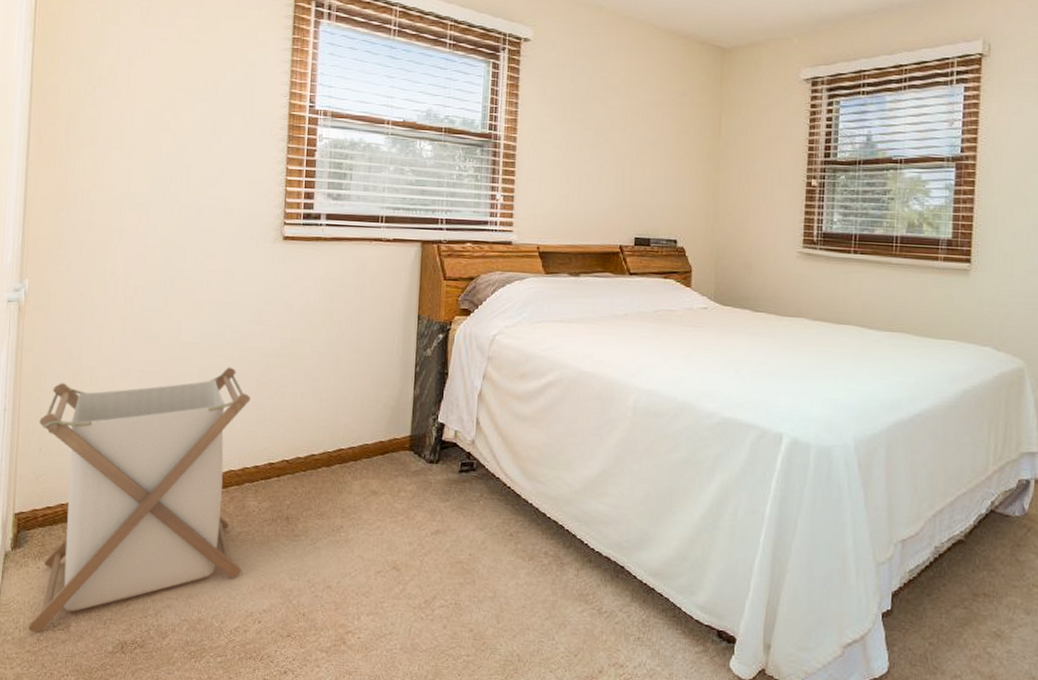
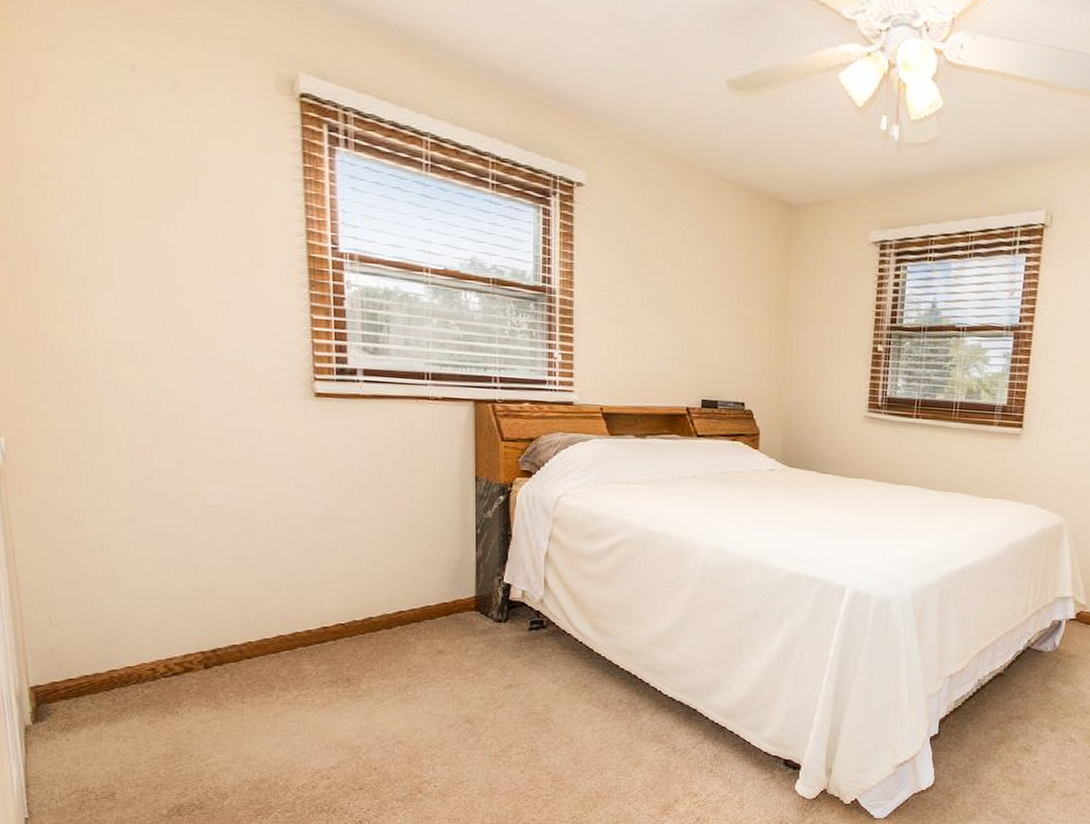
laundry basket: present [28,367,251,633] -> none [44,531,303,803]

